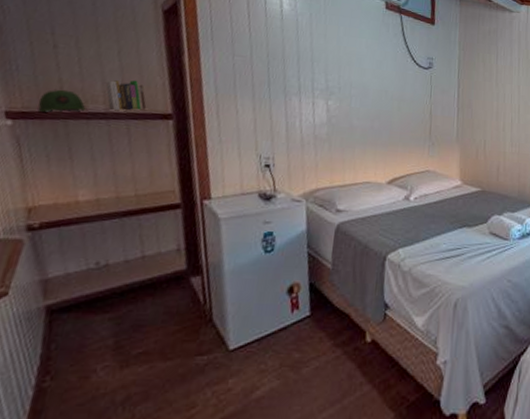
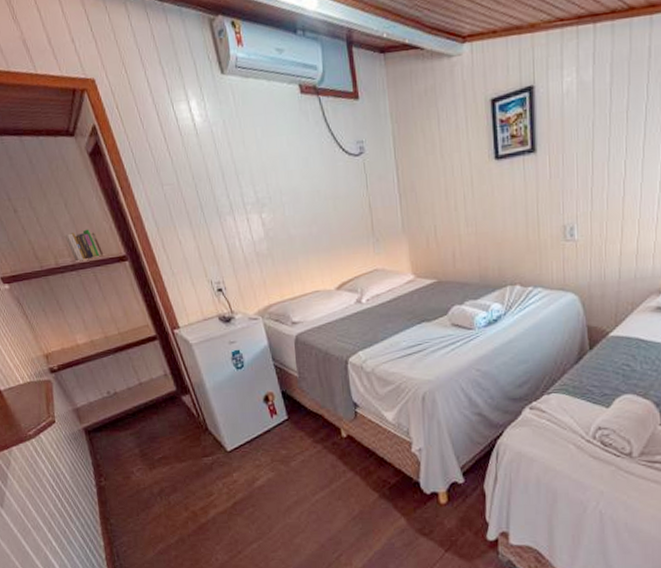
cap: present [37,89,87,112] -> none [20,250,59,273]

